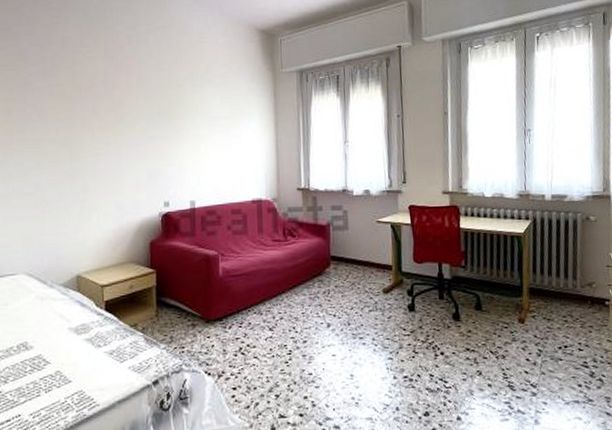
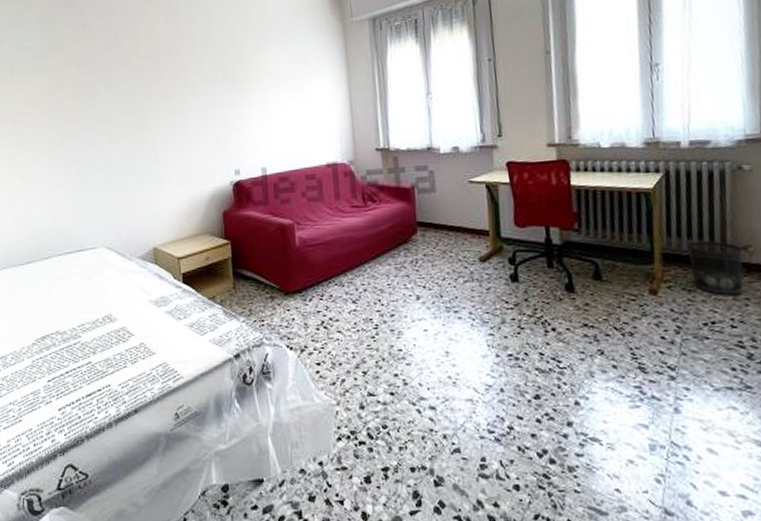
waste bin: none [549,278,588,324] -> present [688,240,743,296]

